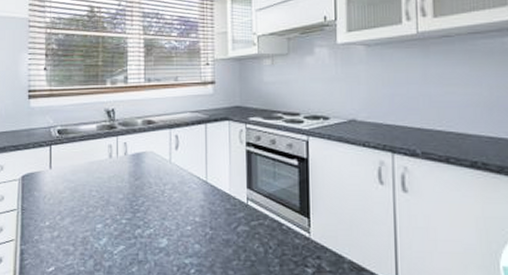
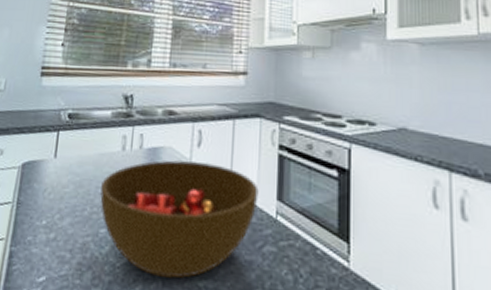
bowl: none [94,163,231,259] -> present [100,160,259,278]

